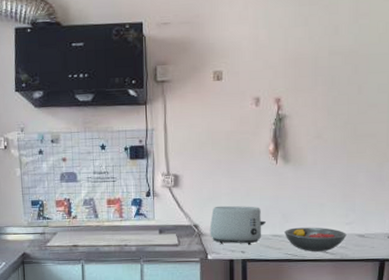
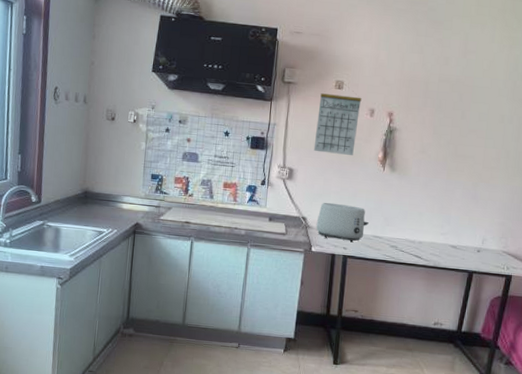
calendar: none [197,73,244,153] -> present [313,83,362,155]
fruit bowl: present [285,227,347,251] -> none [385,231,441,257]

